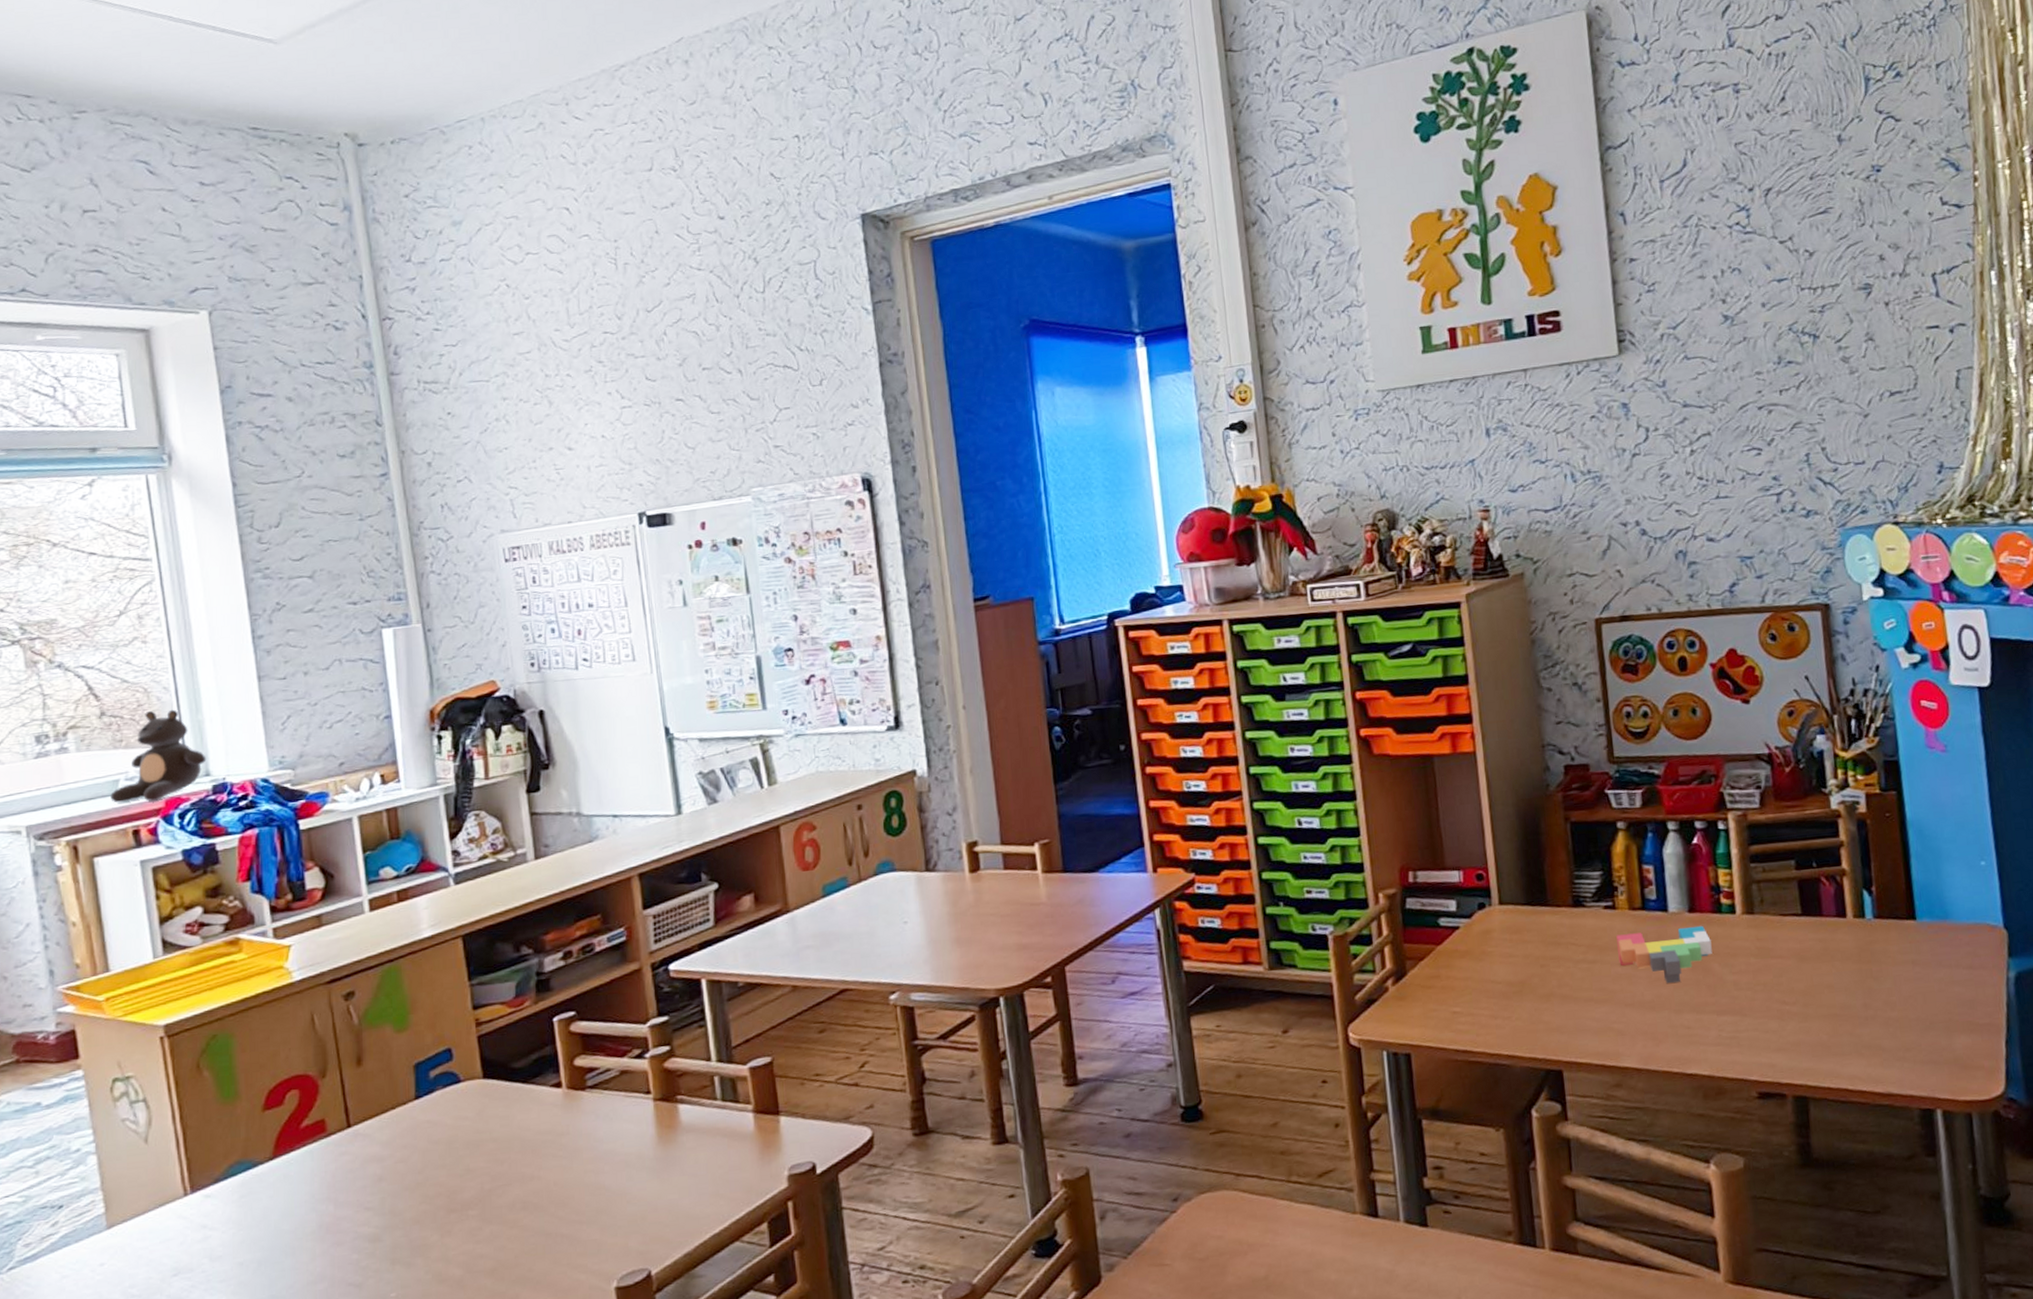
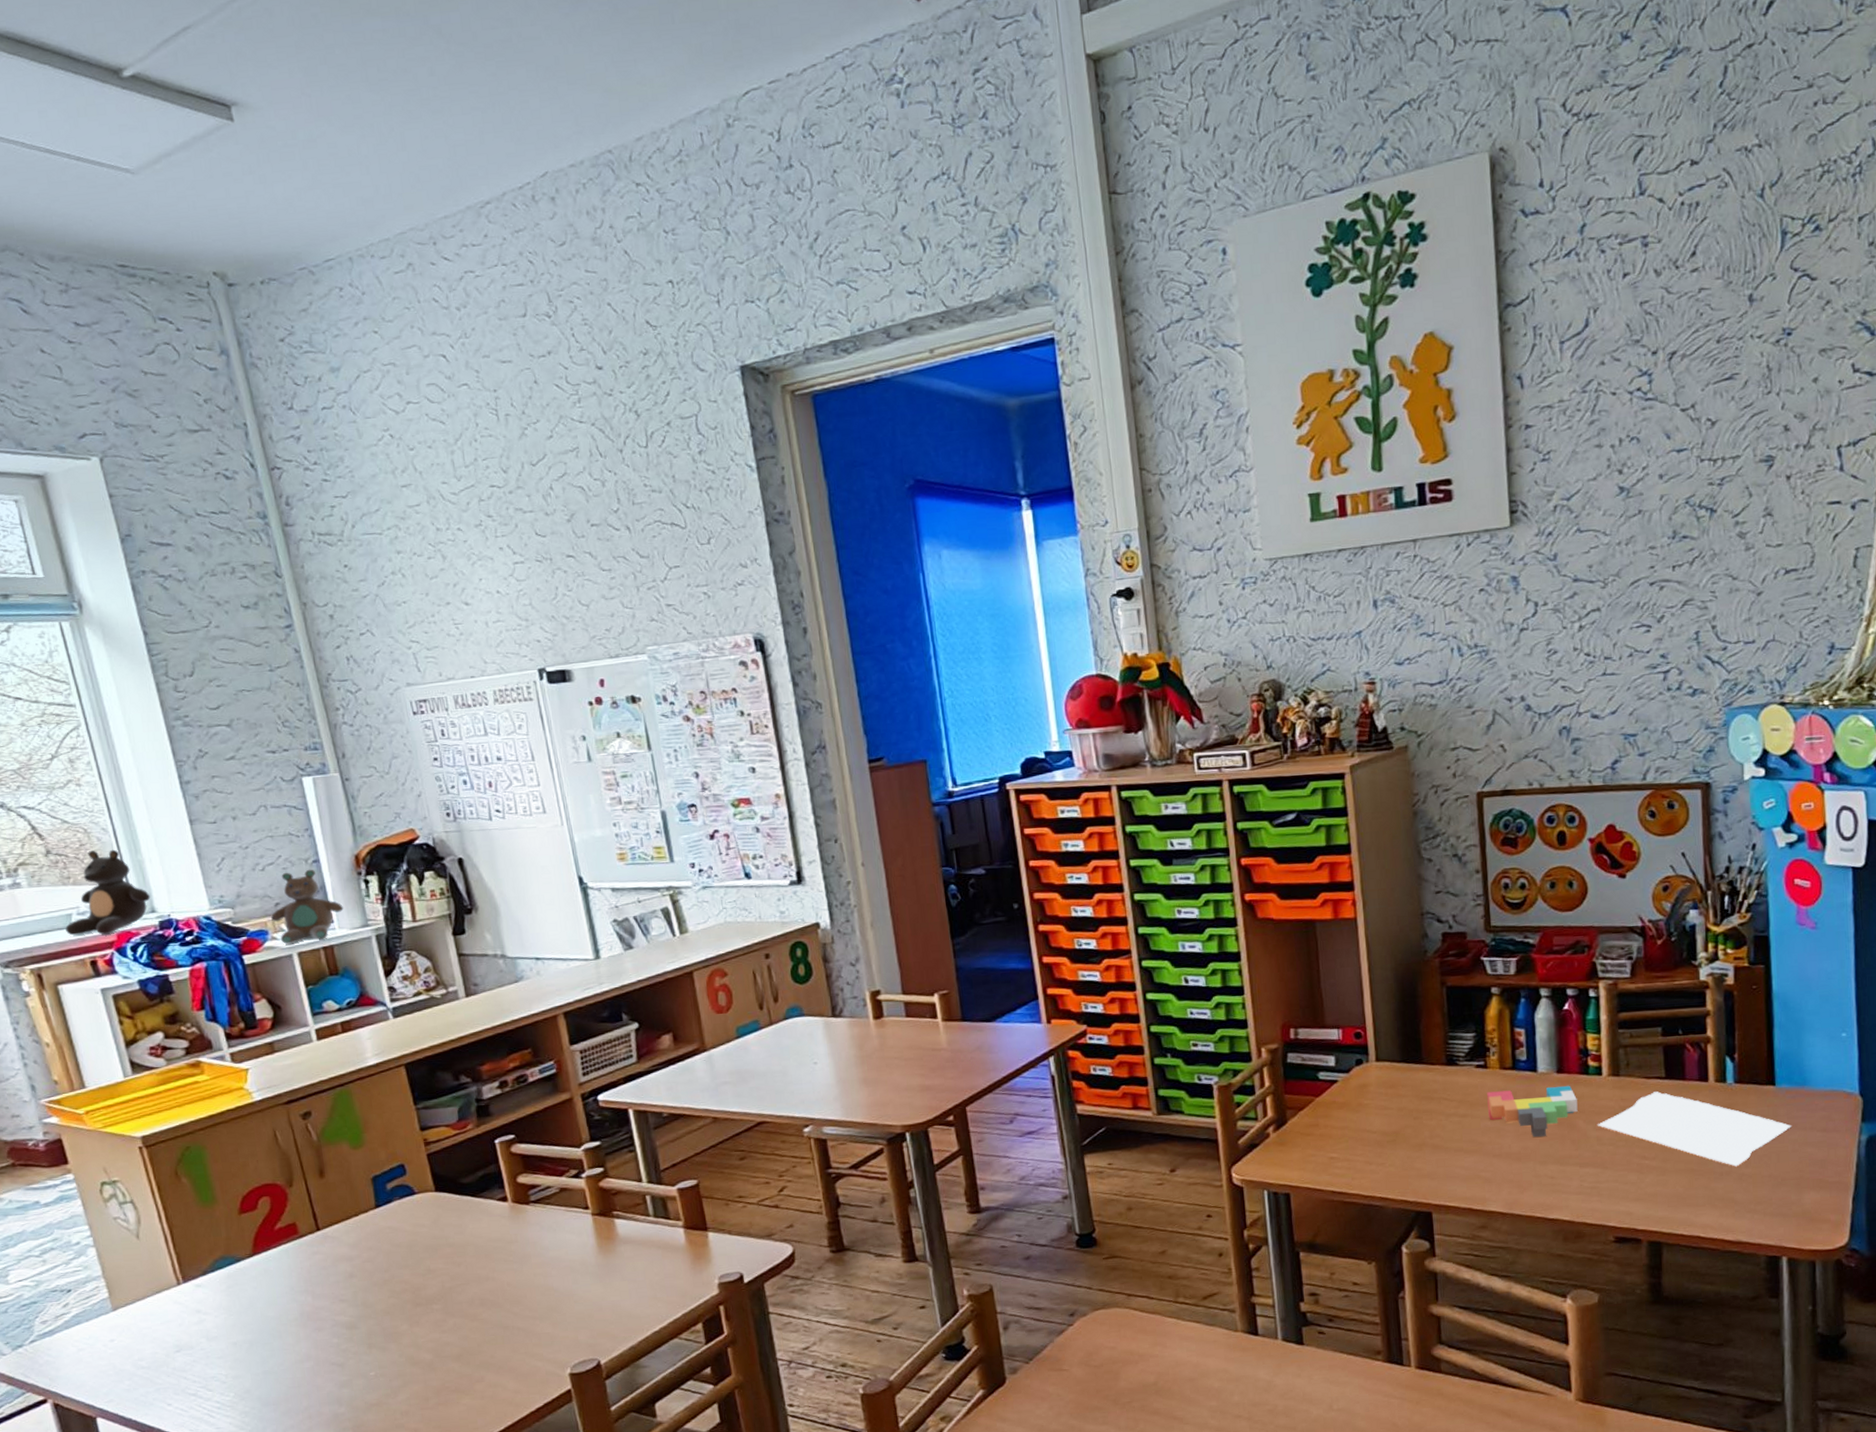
stuffed toy: none [333,725,412,807] -> present [270,869,344,945]
paper sheet: none [1733,930,1937,1010] -> present [1597,1091,1792,1167]

